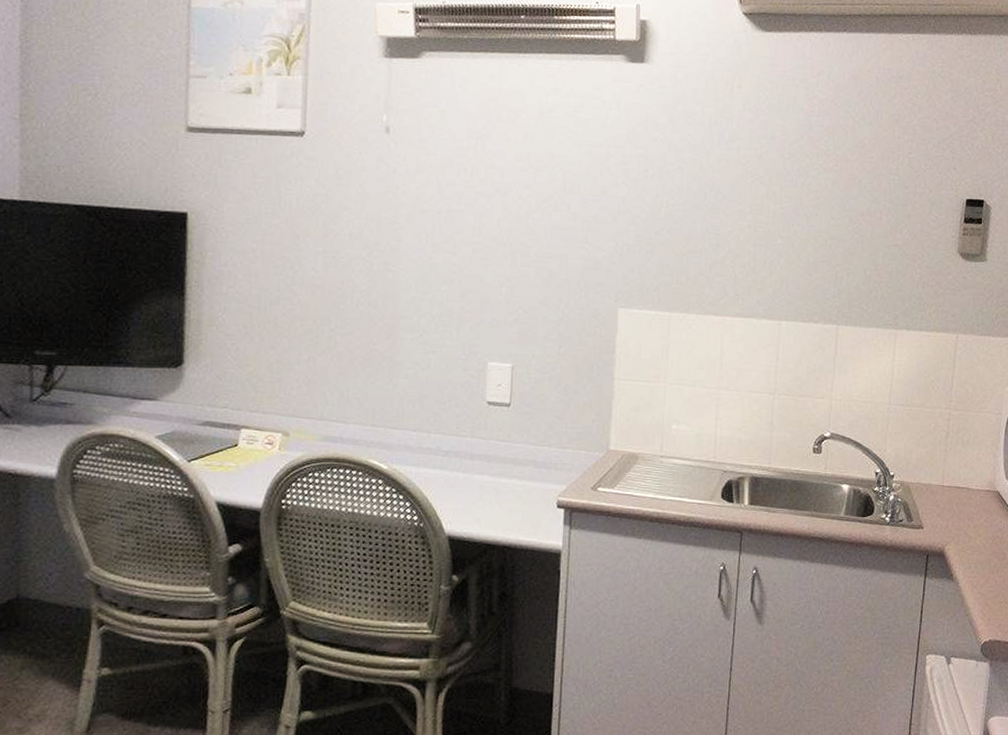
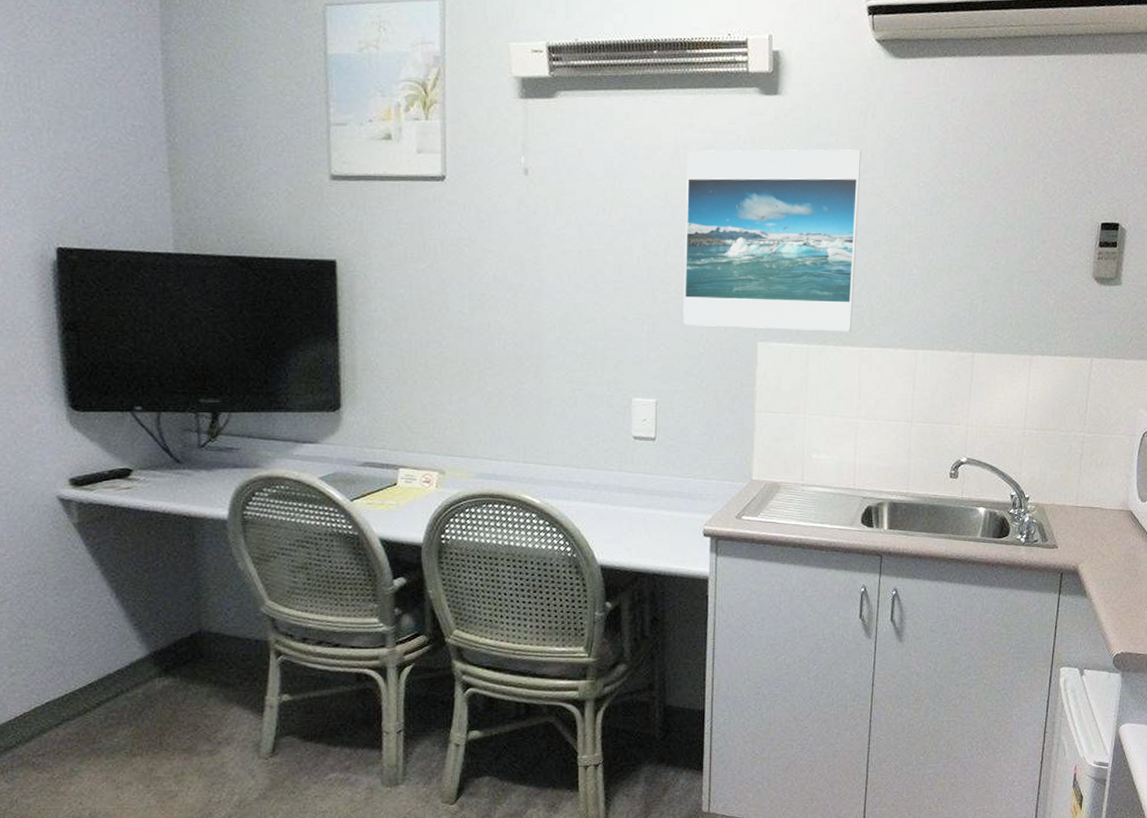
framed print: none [542,114,727,301] -> present [683,149,861,332]

